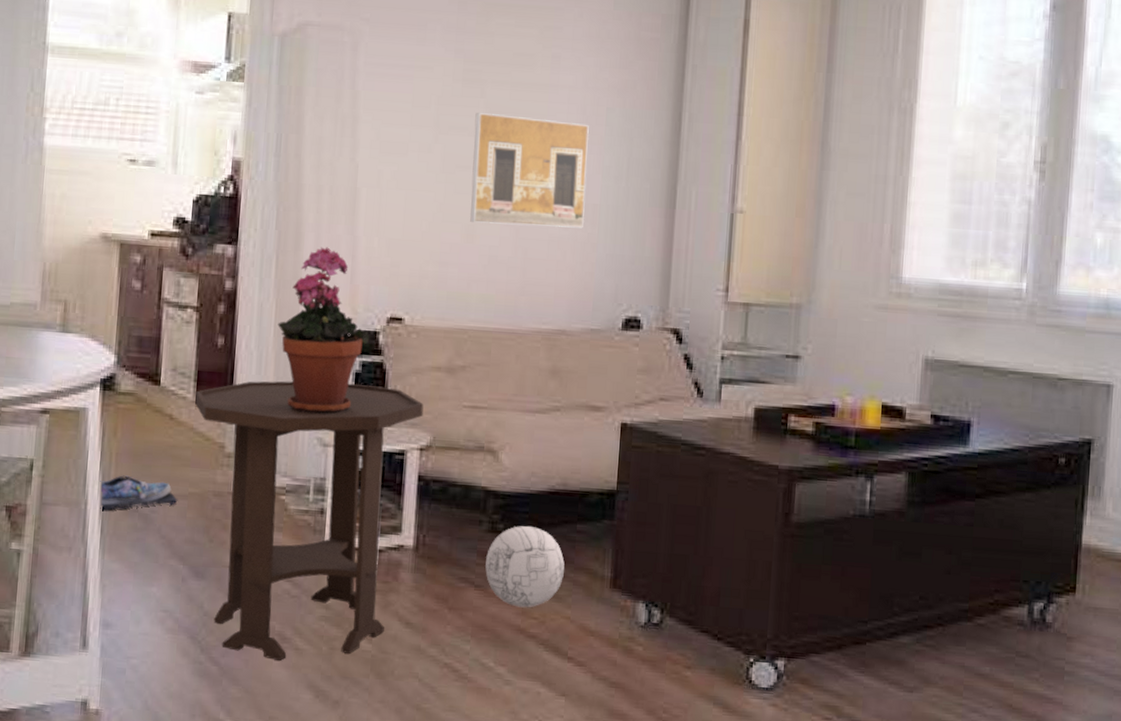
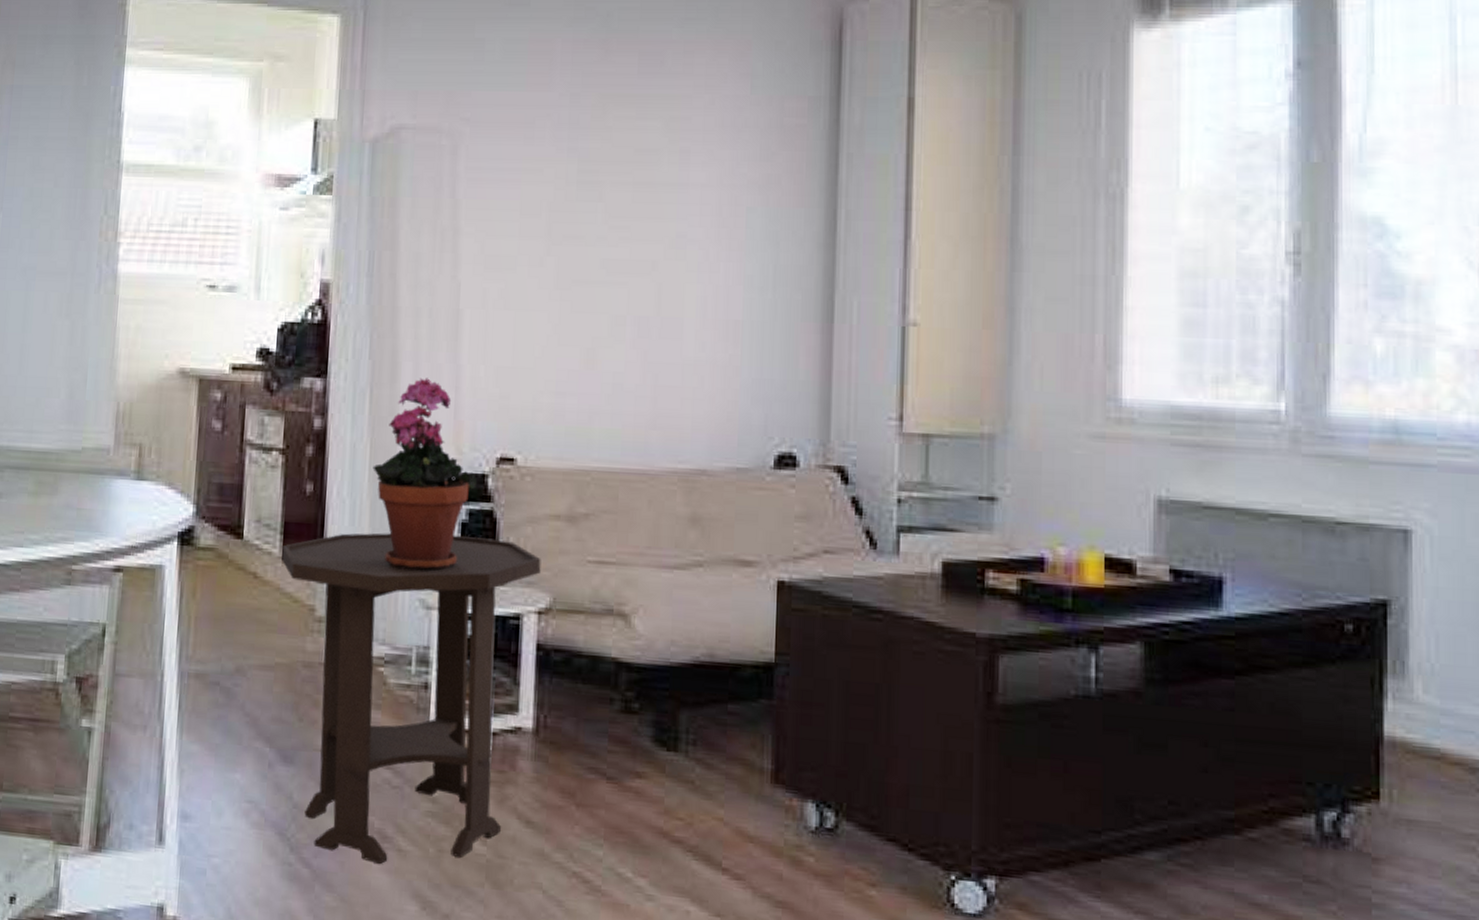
shoe: present [100,475,178,511] -> none [177,642,264,683]
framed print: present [470,113,589,229] -> none [590,219,726,349]
ball: present [485,526,565,608] -> none [619,705,714,806]

